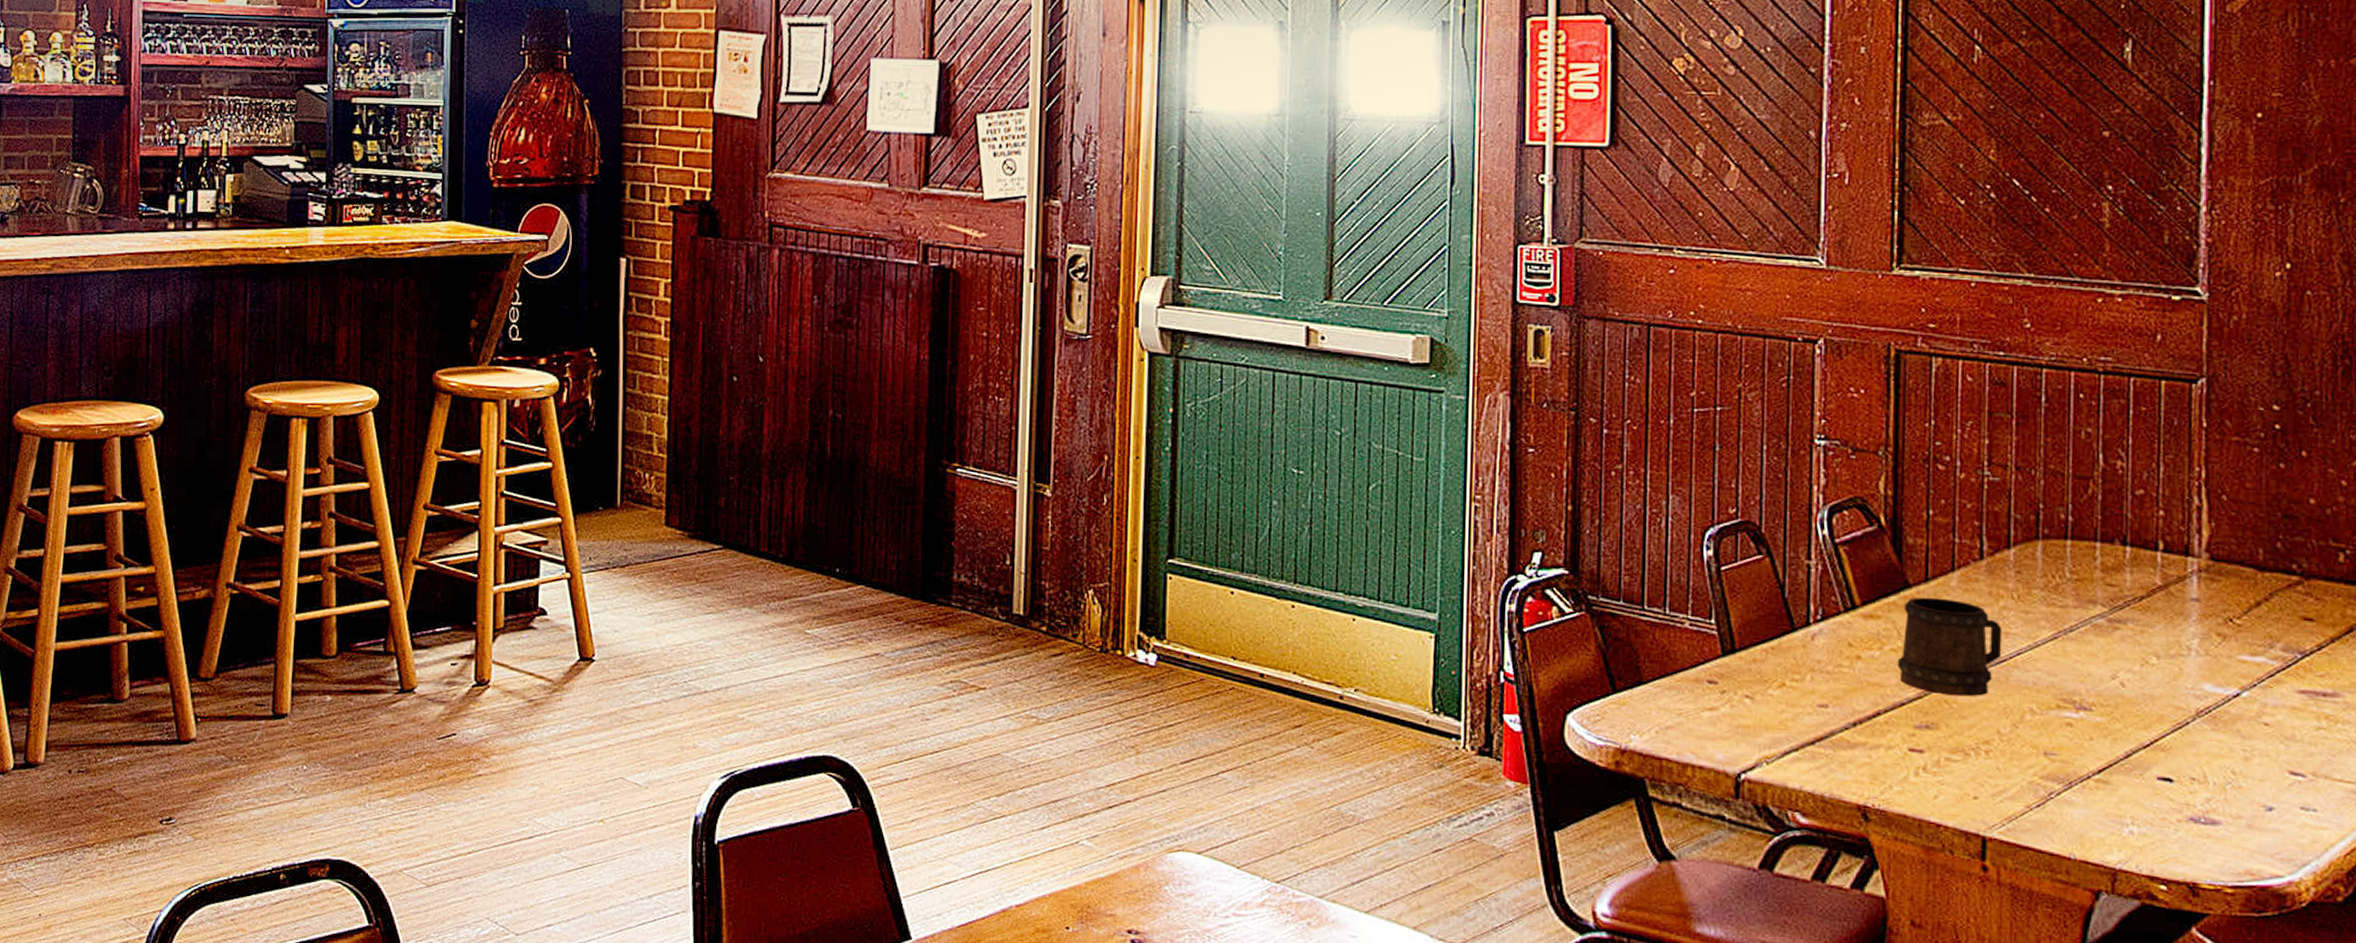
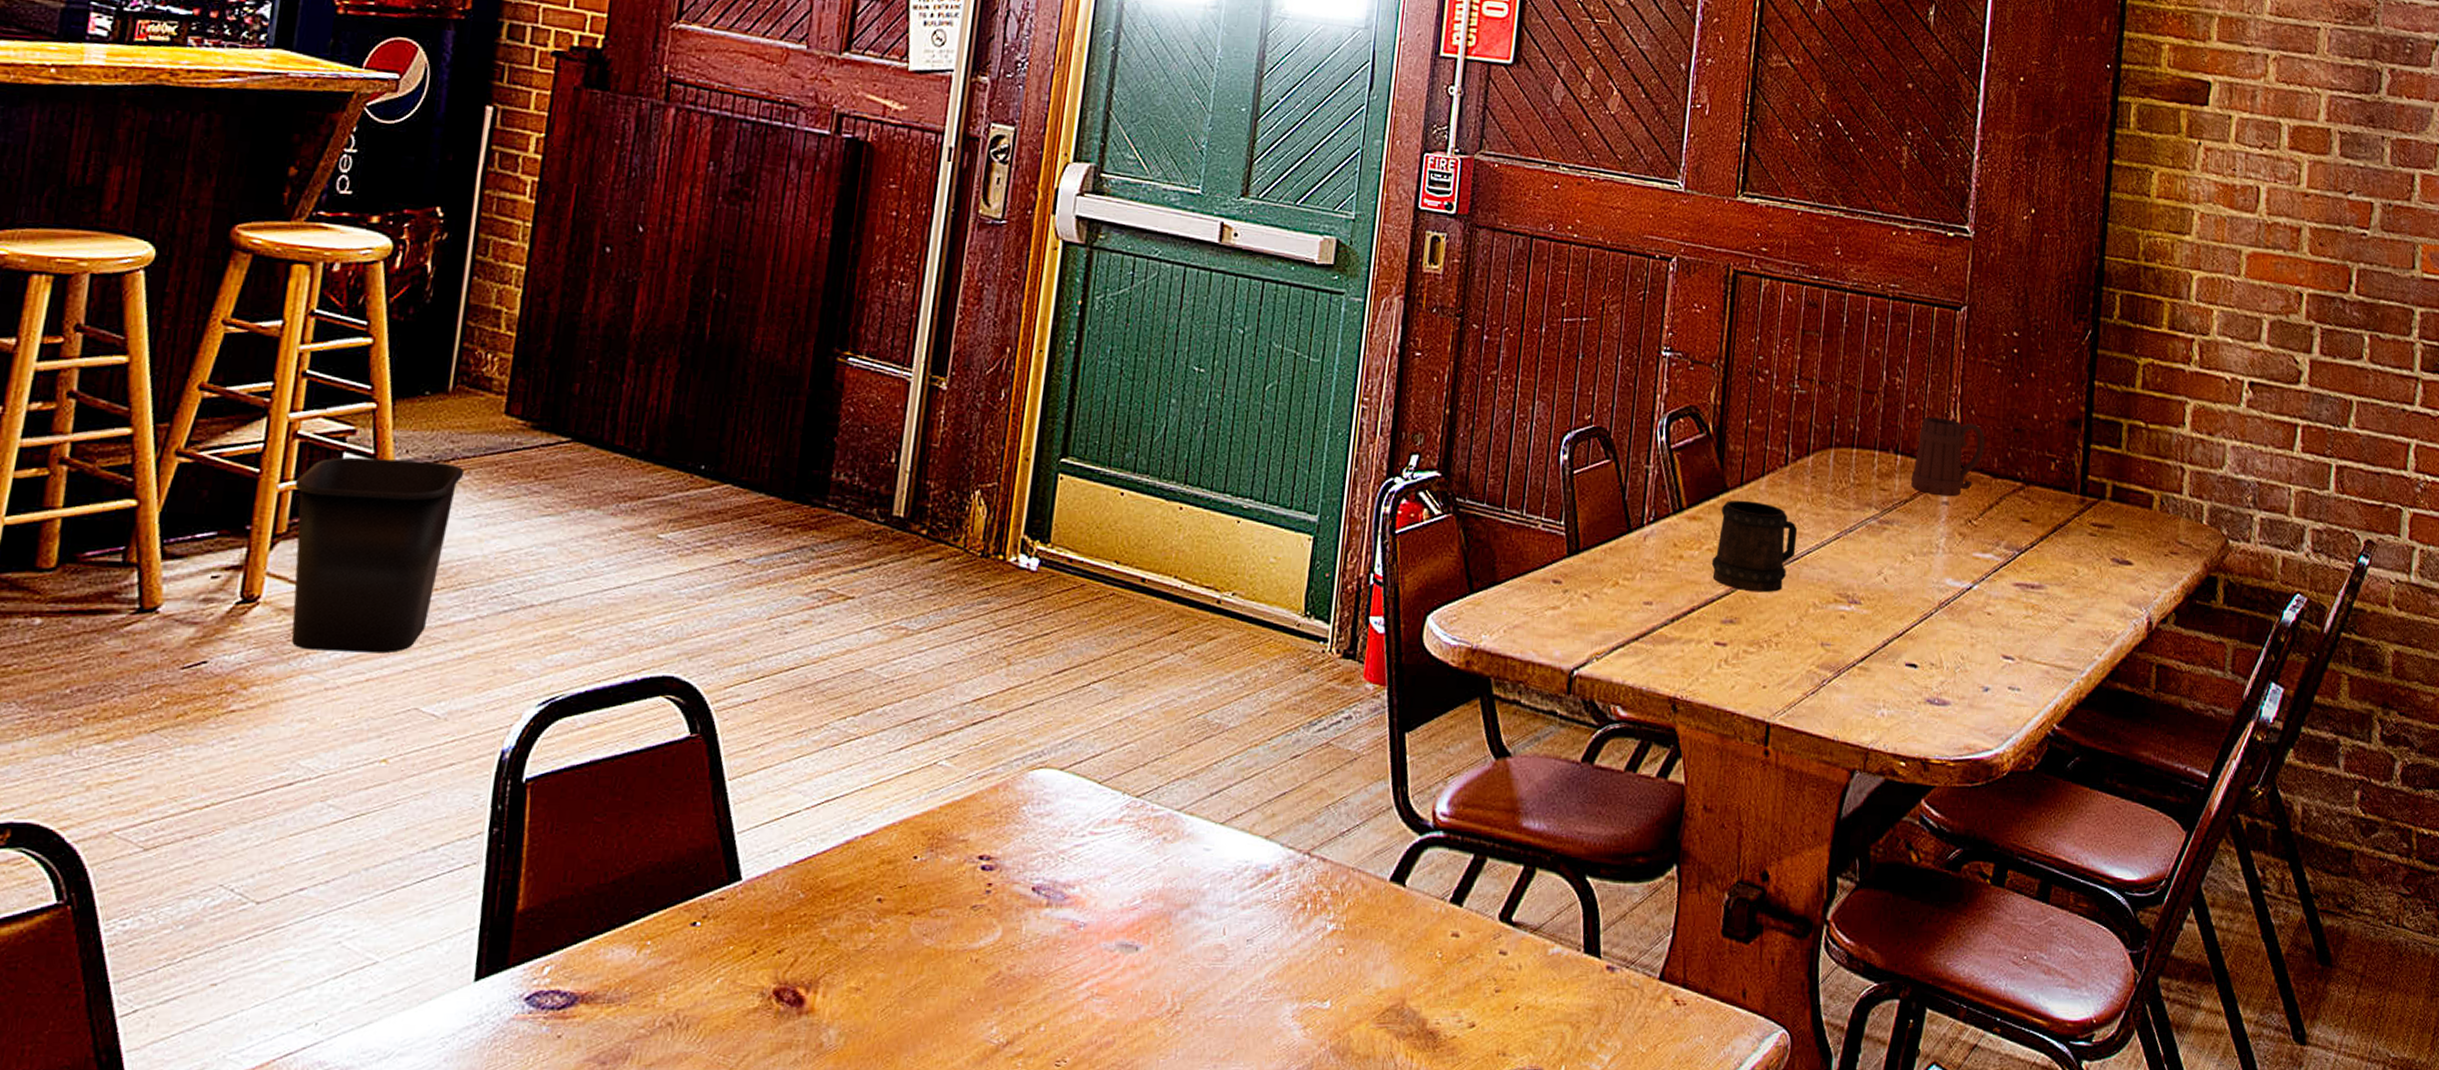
waste bin: none [505,563,638,730] -> present [291,456,465,653]
beer mug: none [2146,503,2243,593] -> present [1910,416,1985,497]

